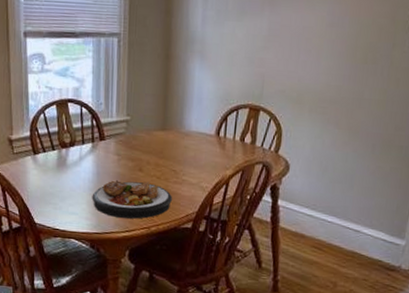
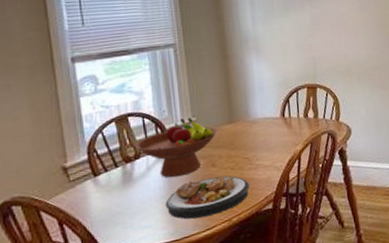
fruit bowl: none [71,115,149,174] -> present [135,118,218,178]

